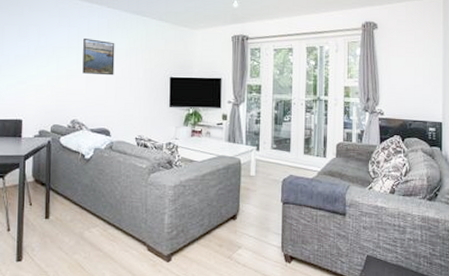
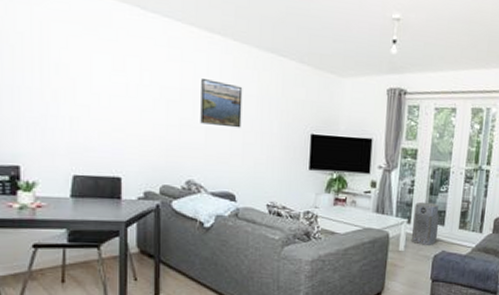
air purifier: none [260,131,285,170] -> present [411,202,440,245]

